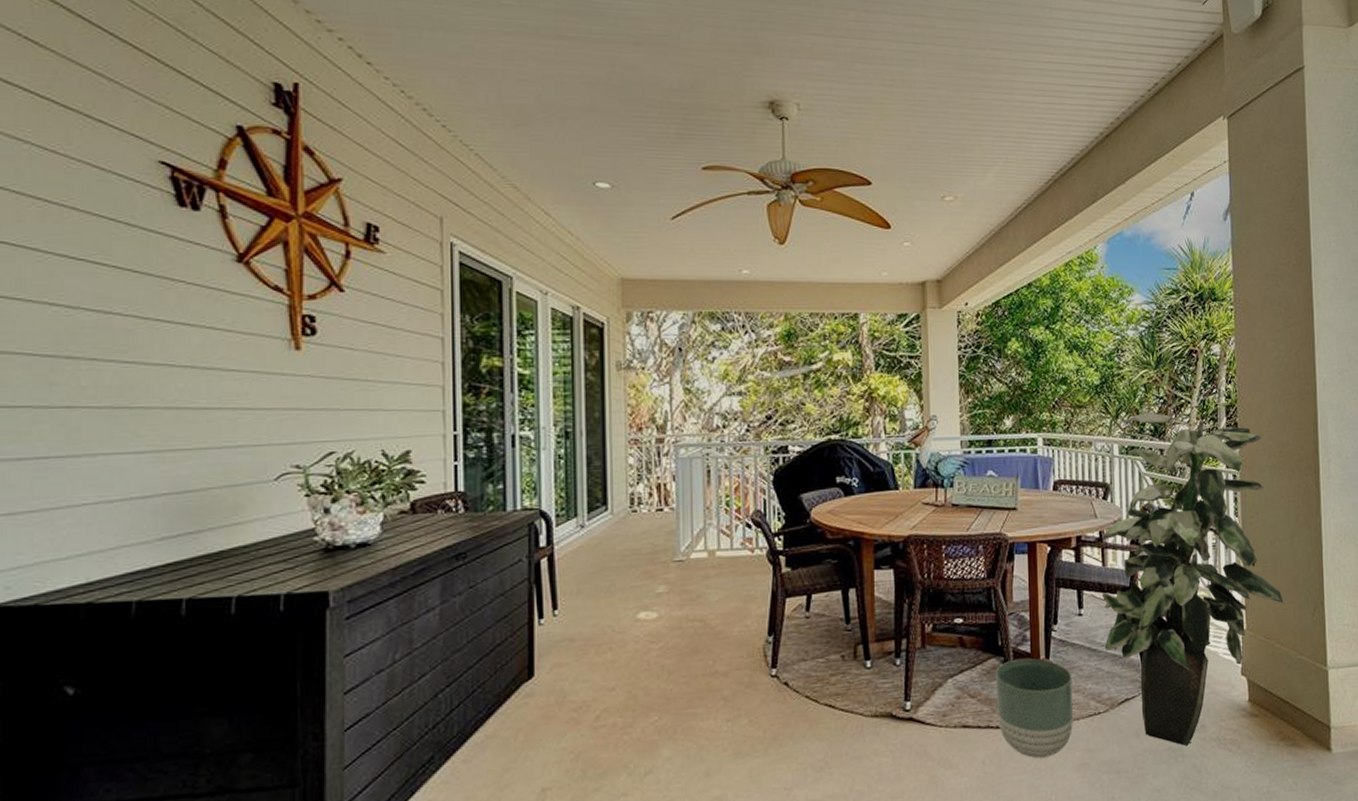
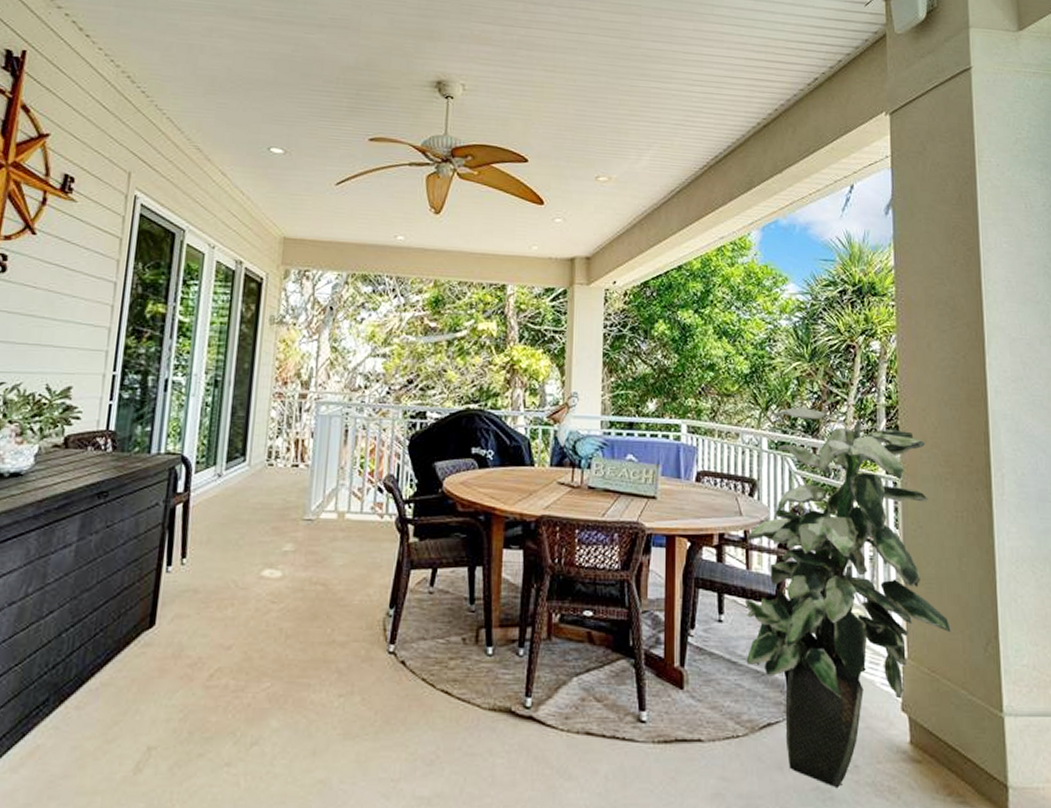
planter: present [995,658,1073,759] -> none [624,663,709,781]

